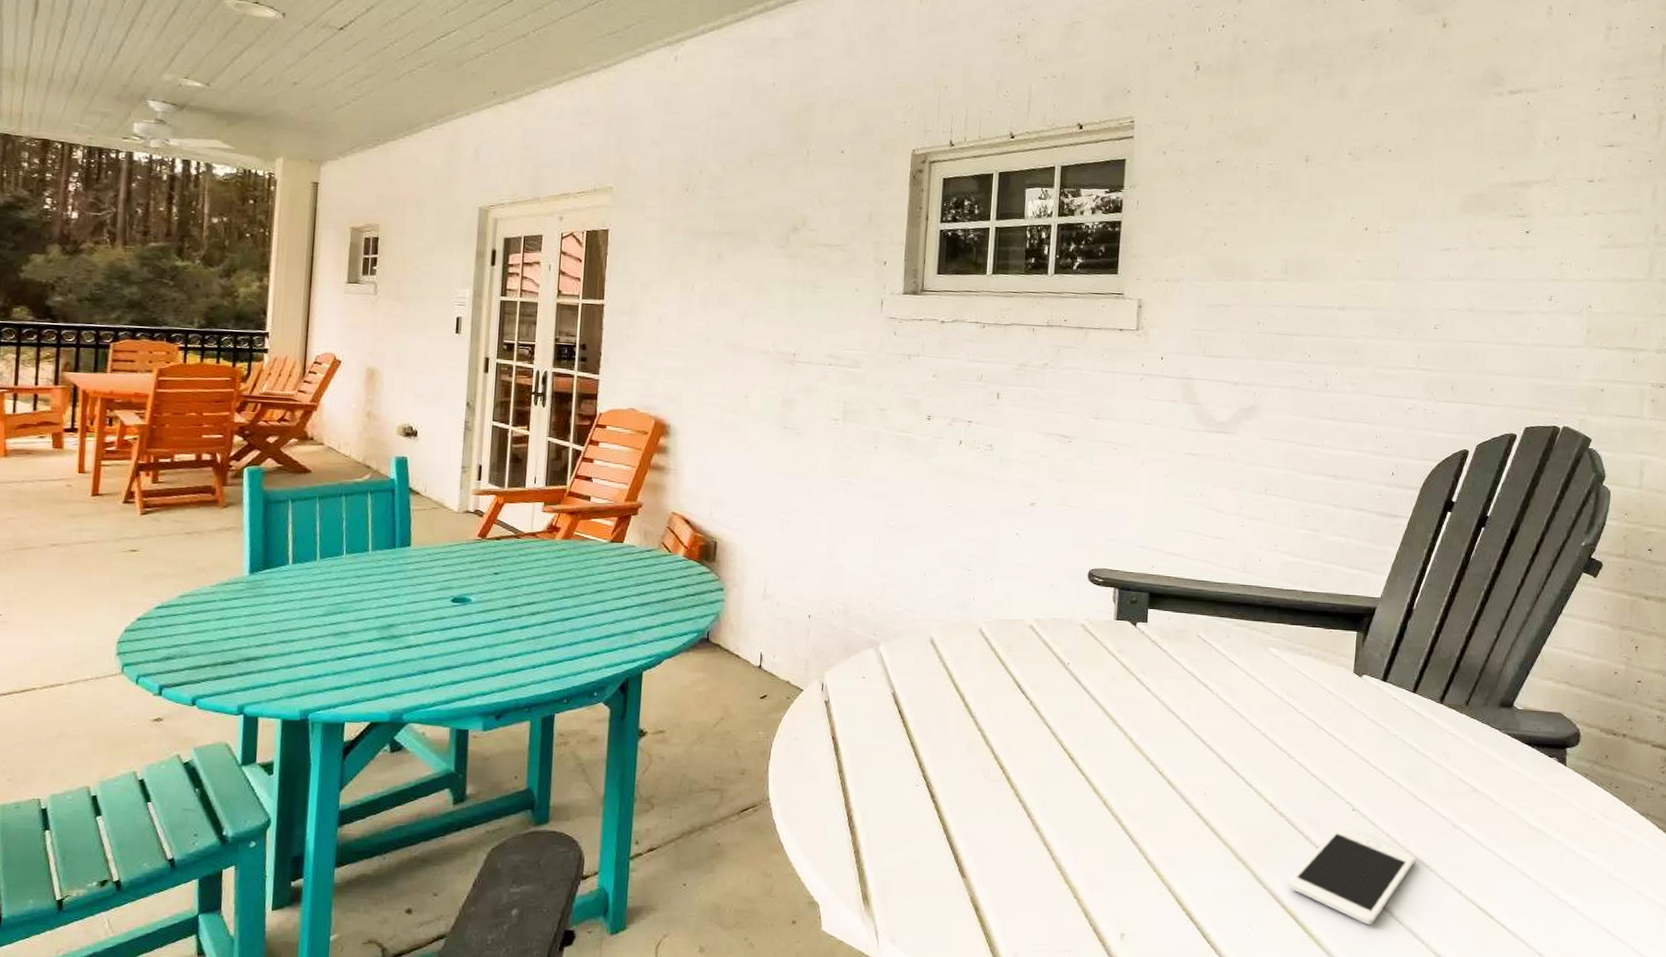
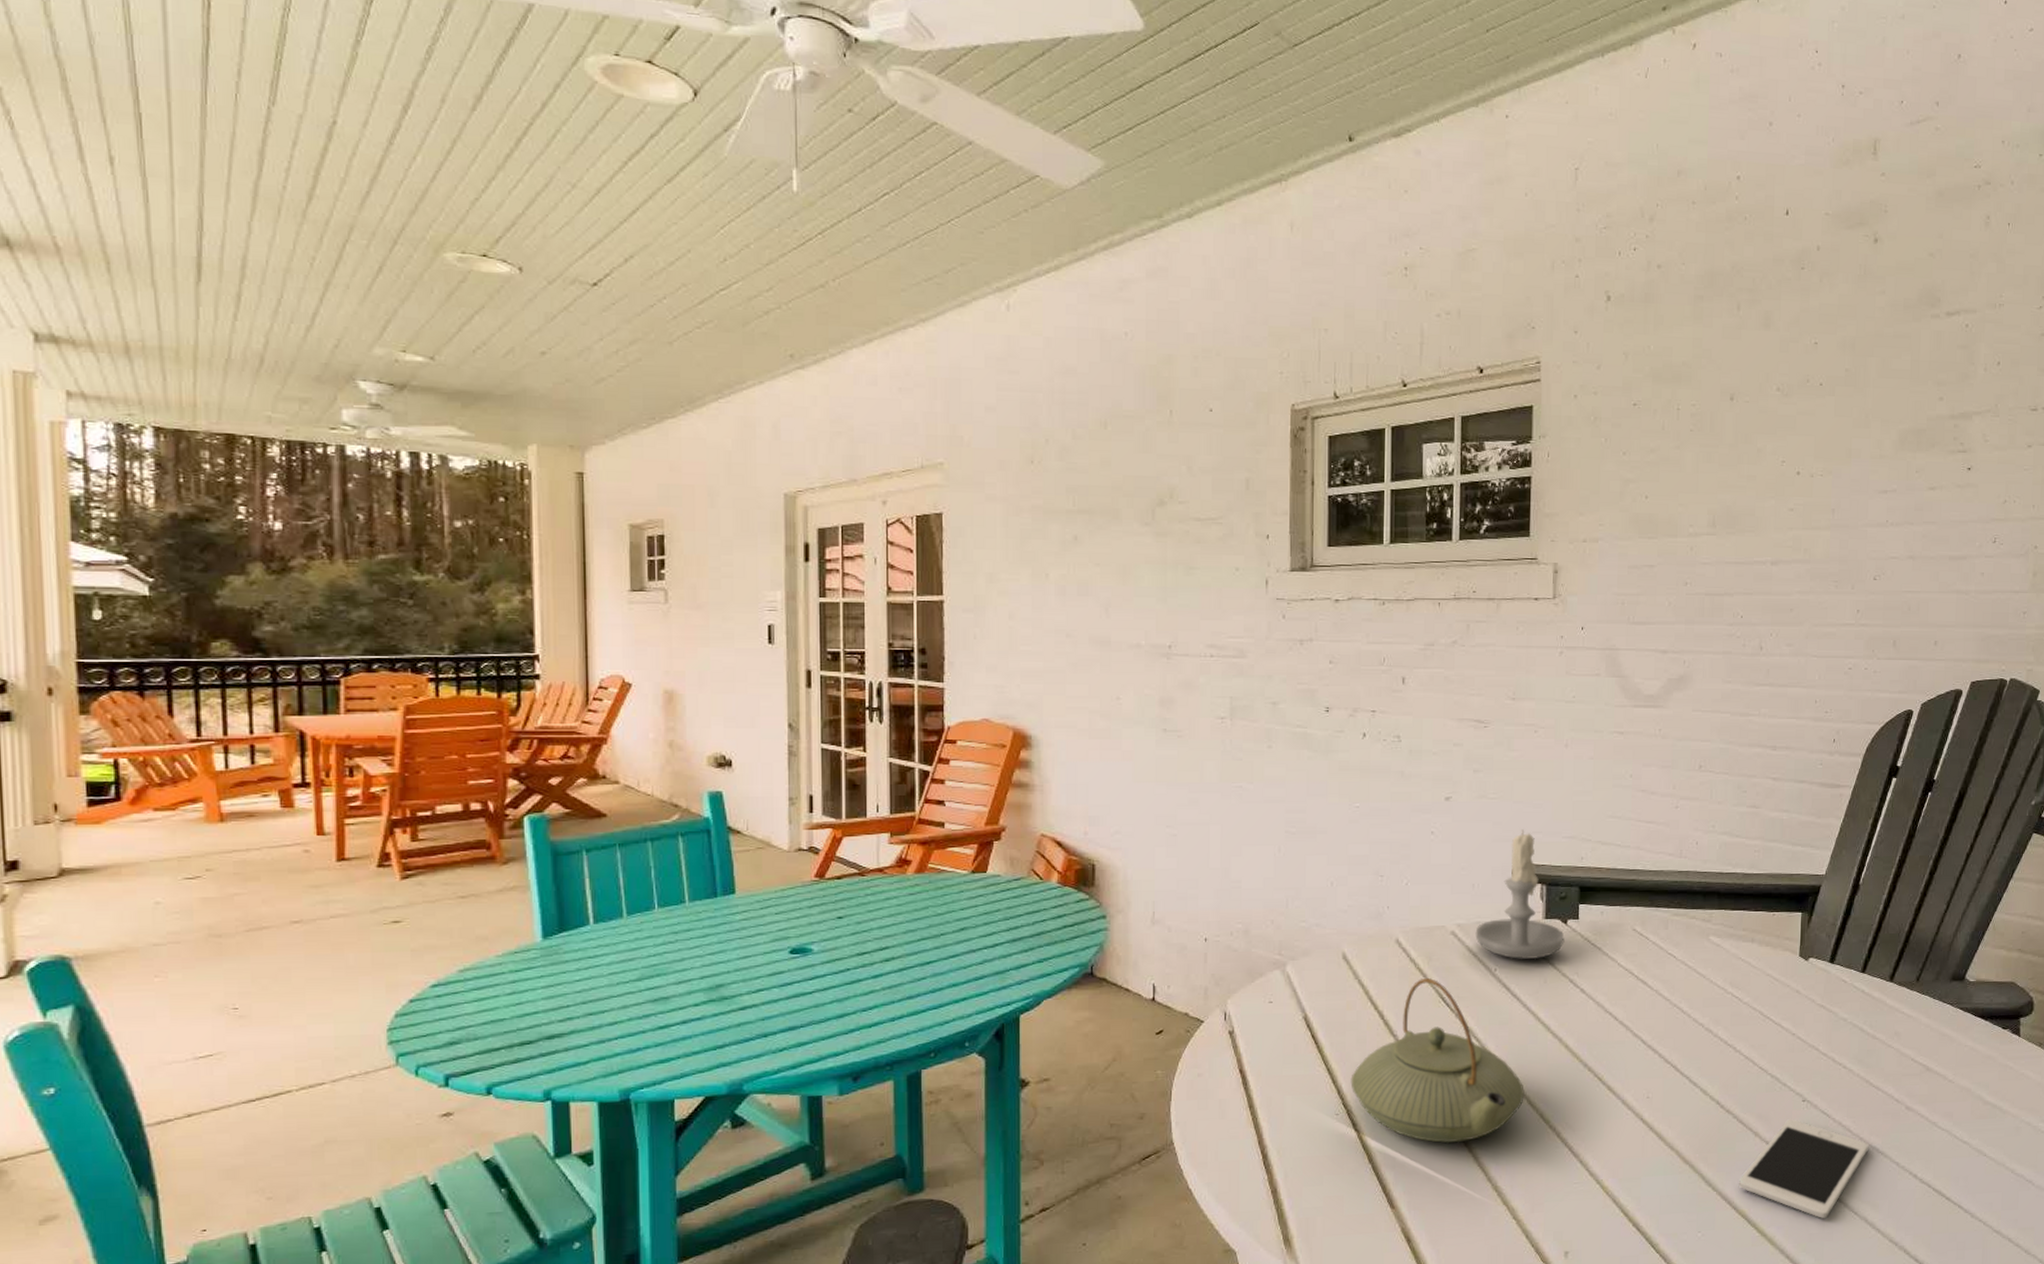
teapot: none [931,666,1090,821] -> present [1350,978,1524,1144]
candle: none [1051,536,1134,656] -> present [1475,829,1565,959]

